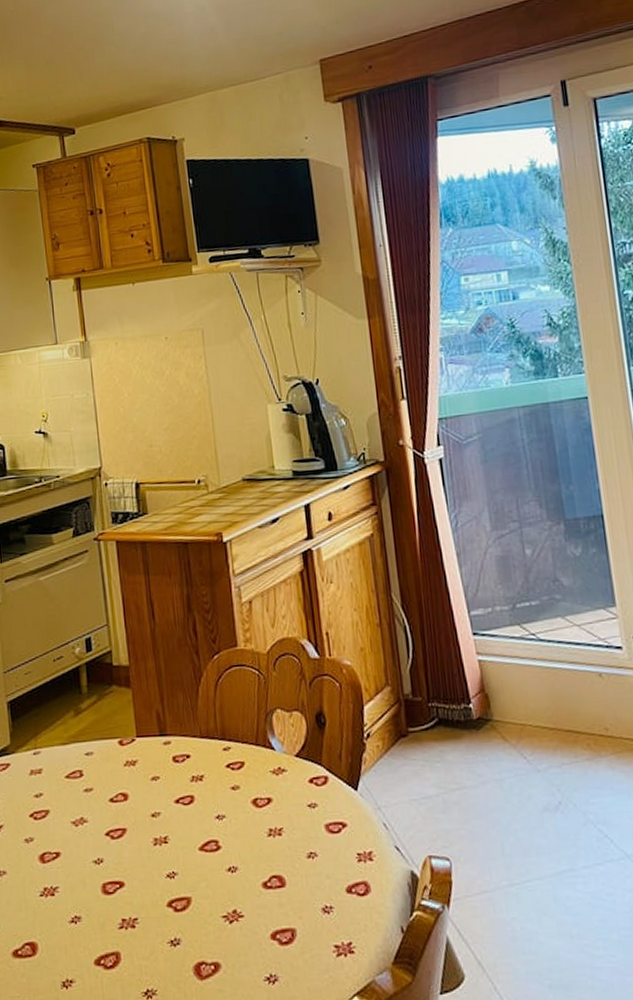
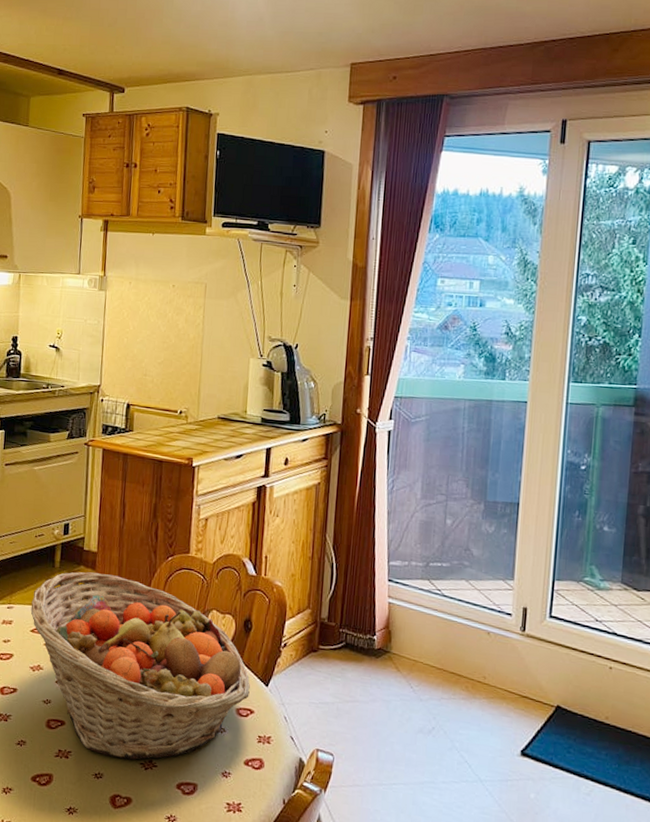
fruit basket: none [60,689,338,915] -> present [30,572,250,760]

